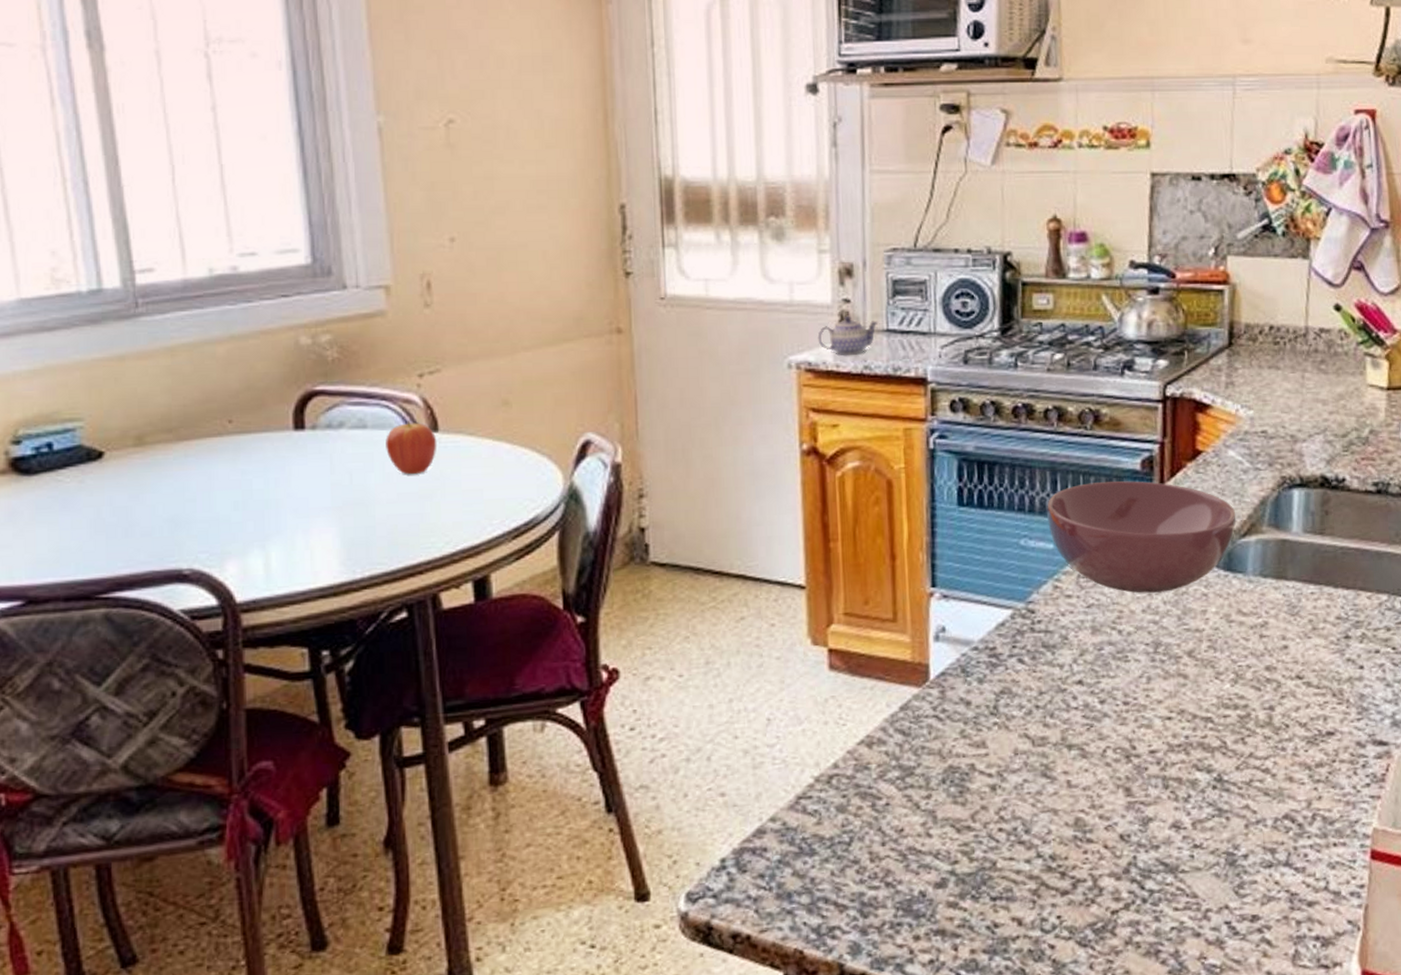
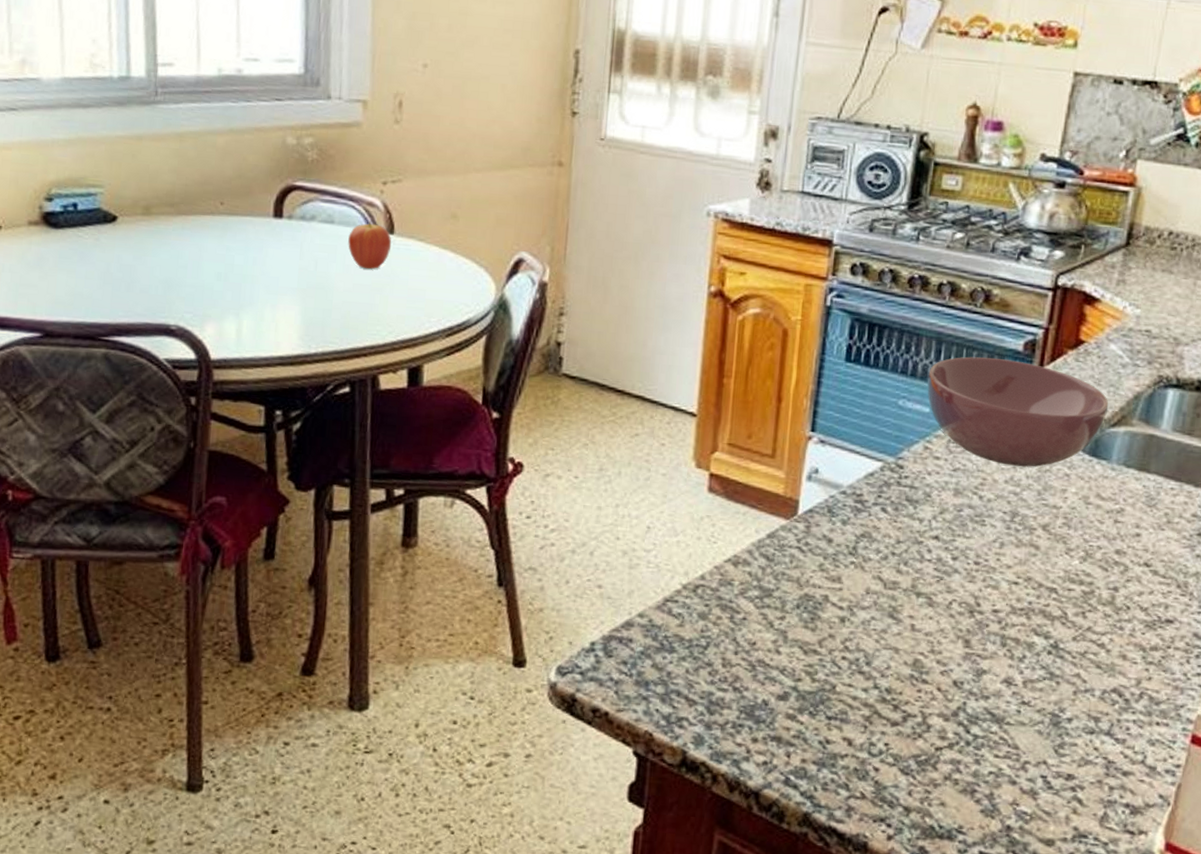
teapot: present [817,315,879,356] -> none [737,174,795,212]

